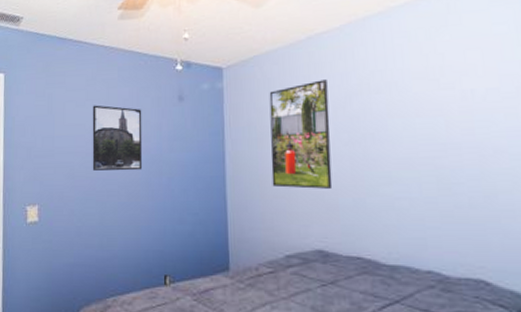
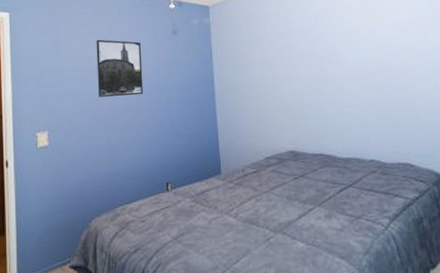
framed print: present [269,79,333,189] -> none [247,15,300,103]

